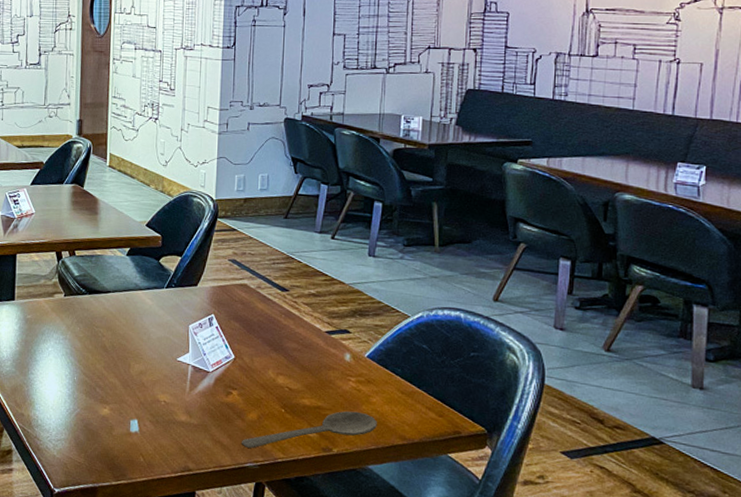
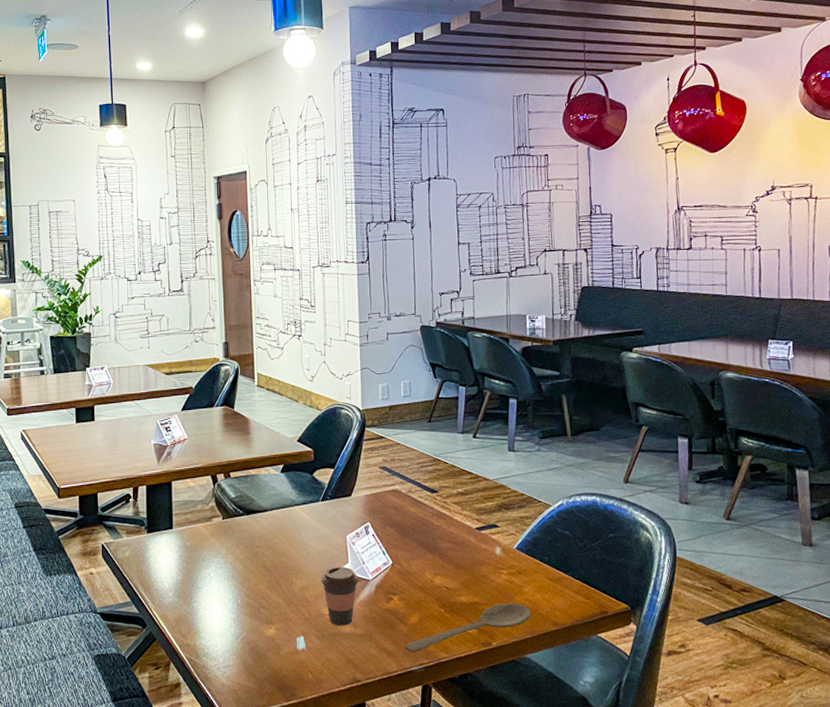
coffee cup: none [159,354,198,415] -> present [320,566,359,626]

